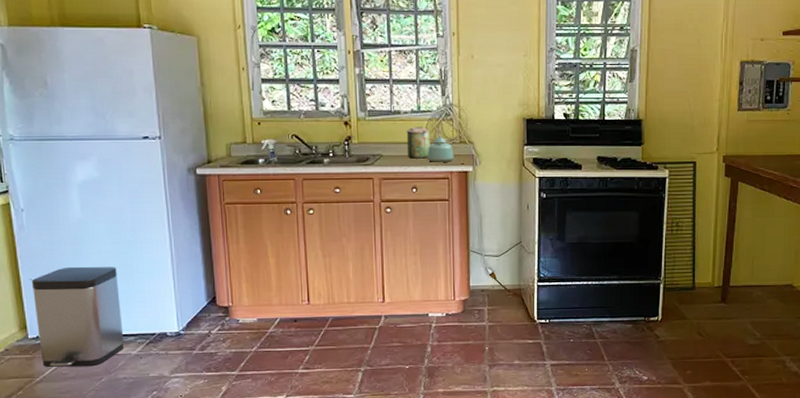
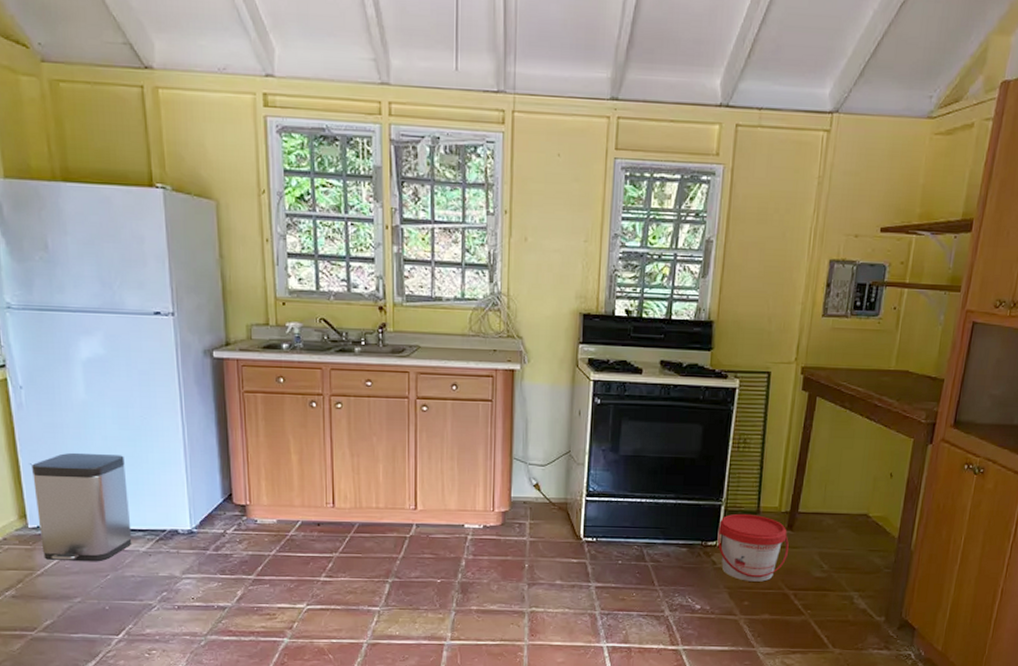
canister: present [406,126,430,159] -> none [447,316,474,353]
kettle: present [427,129,454,163] -> none [470,320,500,359]
bucket: none [658,290,723,352] -> present [717,513,789,582]

